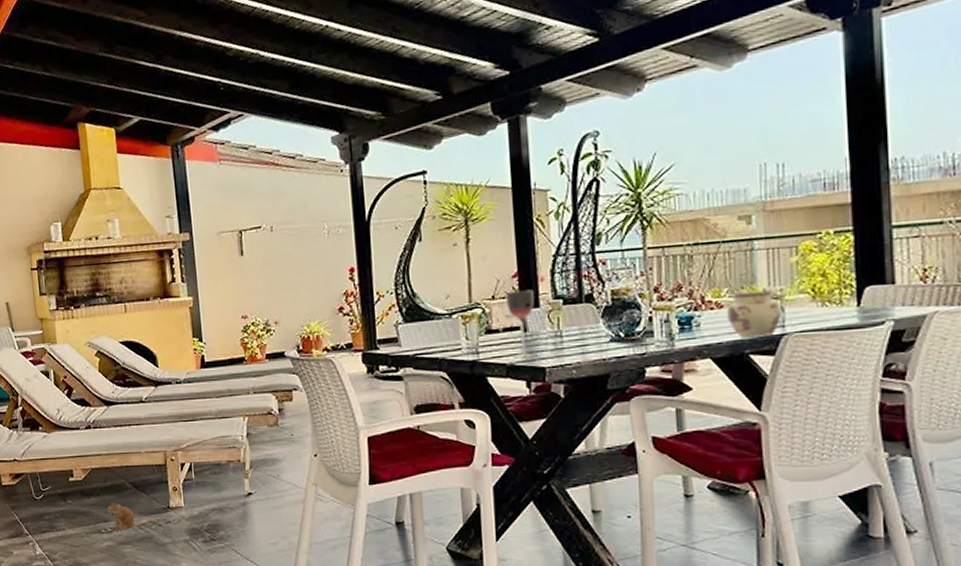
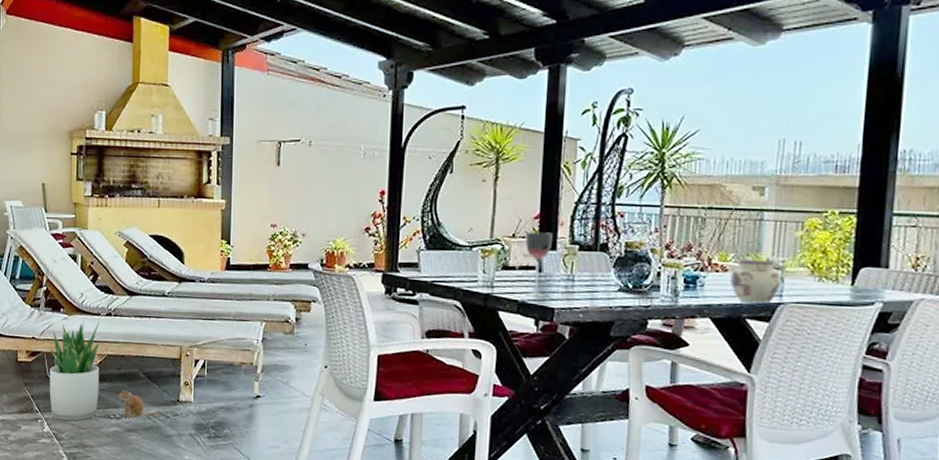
planter: none [32,436,88,540] -> present [49,321,100,421]

